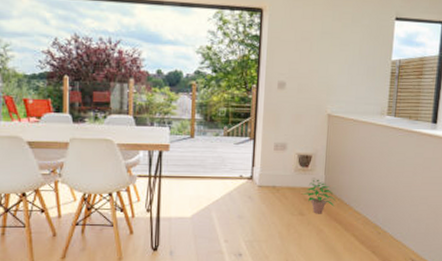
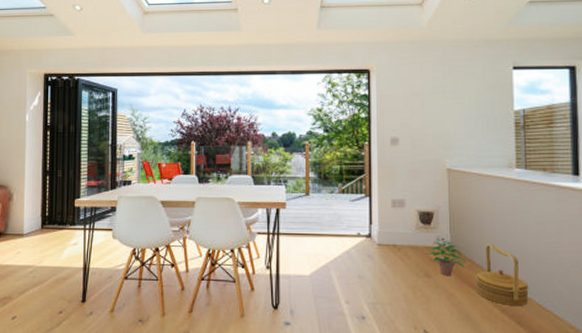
basket: none [342,184,385,238] -> present [475,243,529,306]

